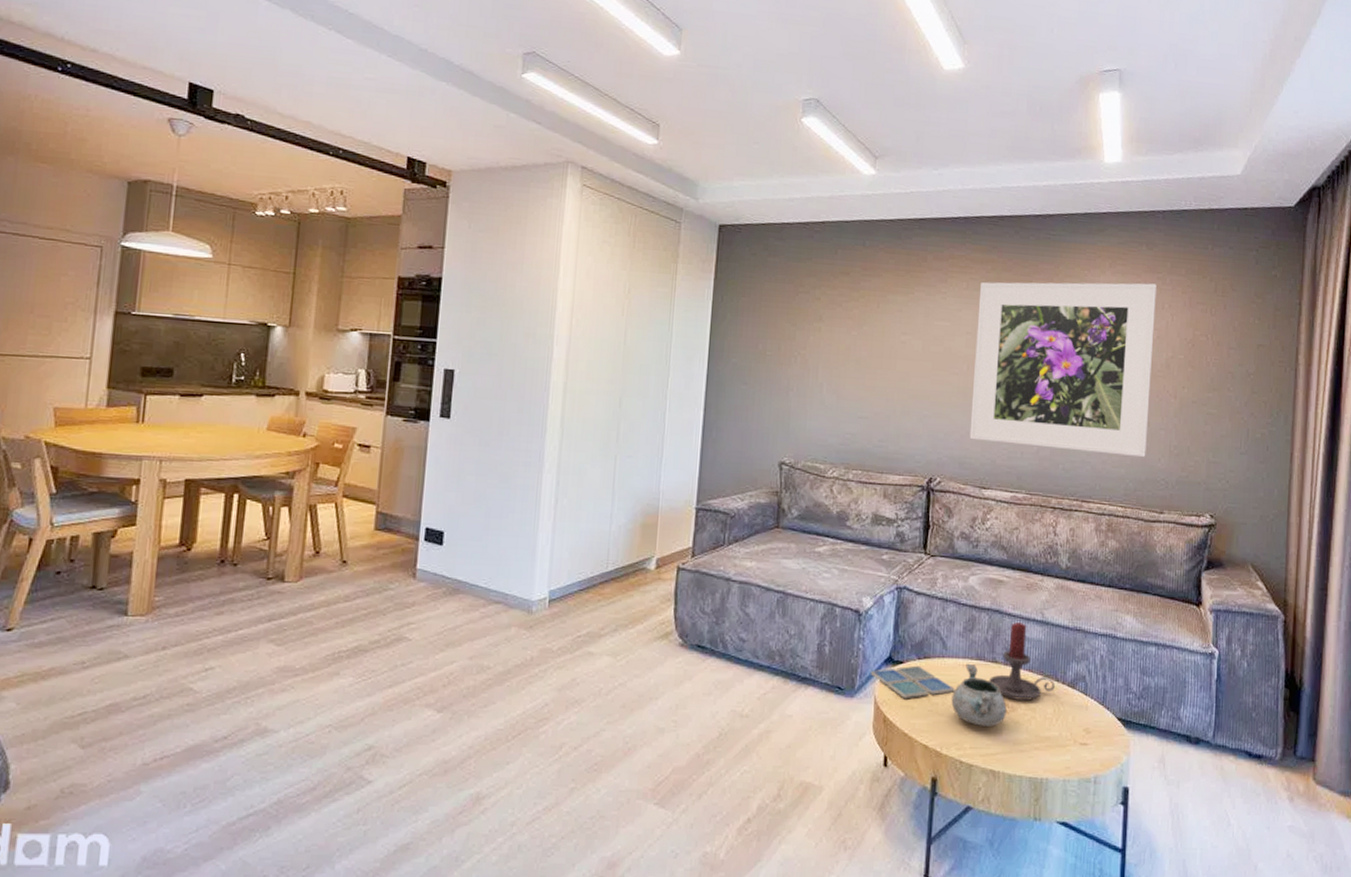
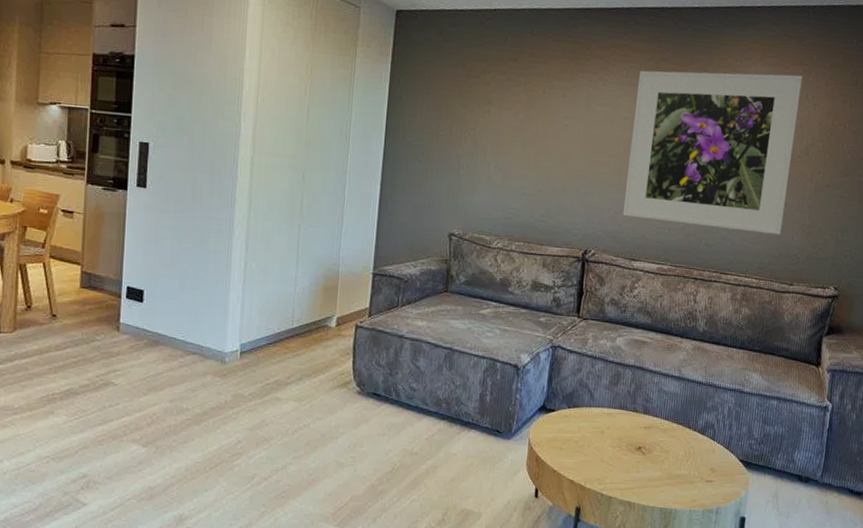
drink coaster: present [870,665,955,699] -> none [526,413,599,442]
decorative bowl: present [951,663,1007,726] -> none [596,412,644,465]
candle holder: present [989,622,1055,701] -> none [630,378,687,444]

